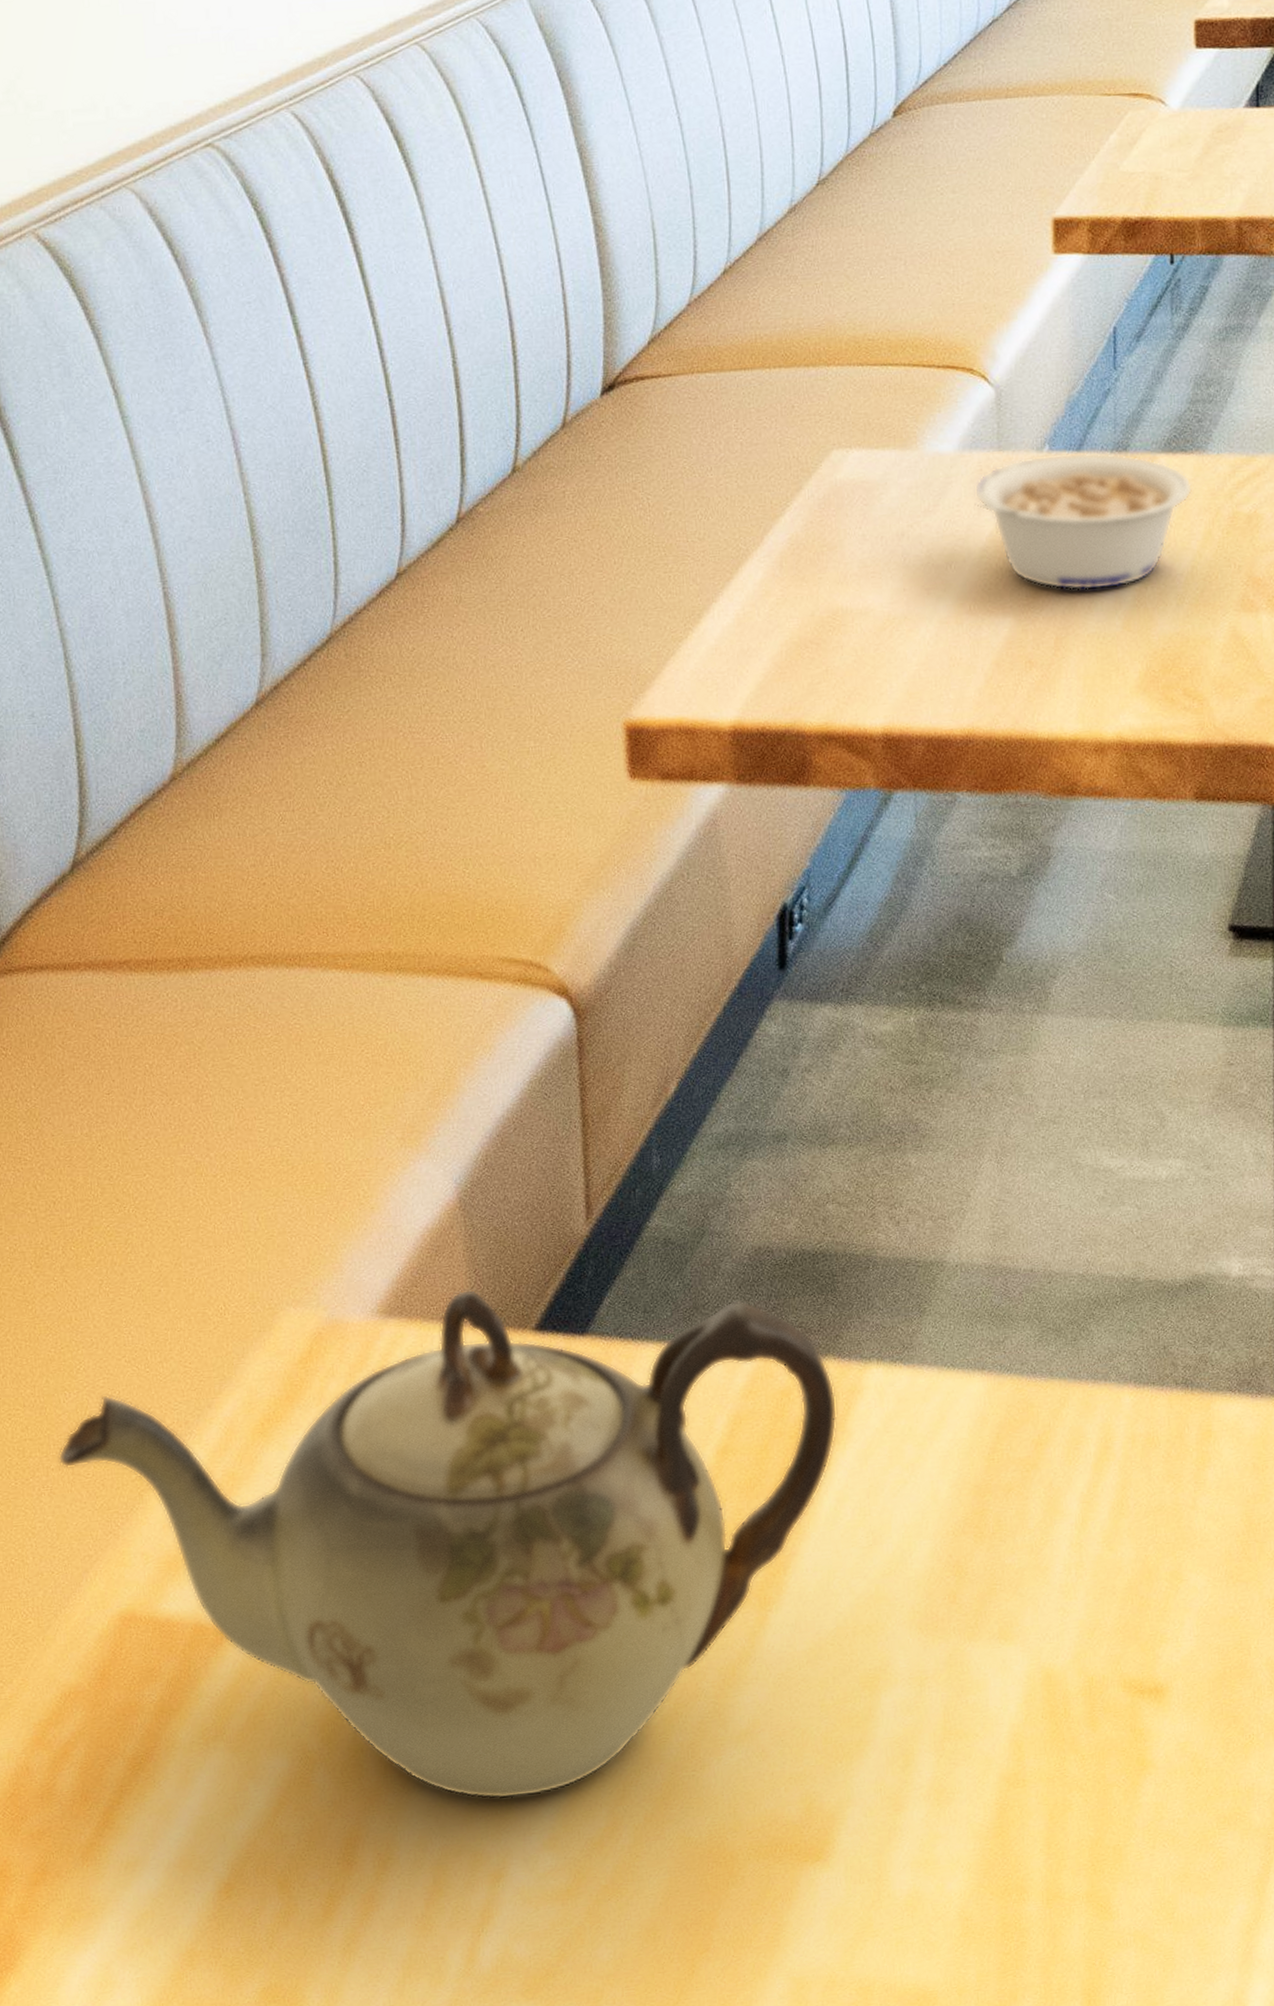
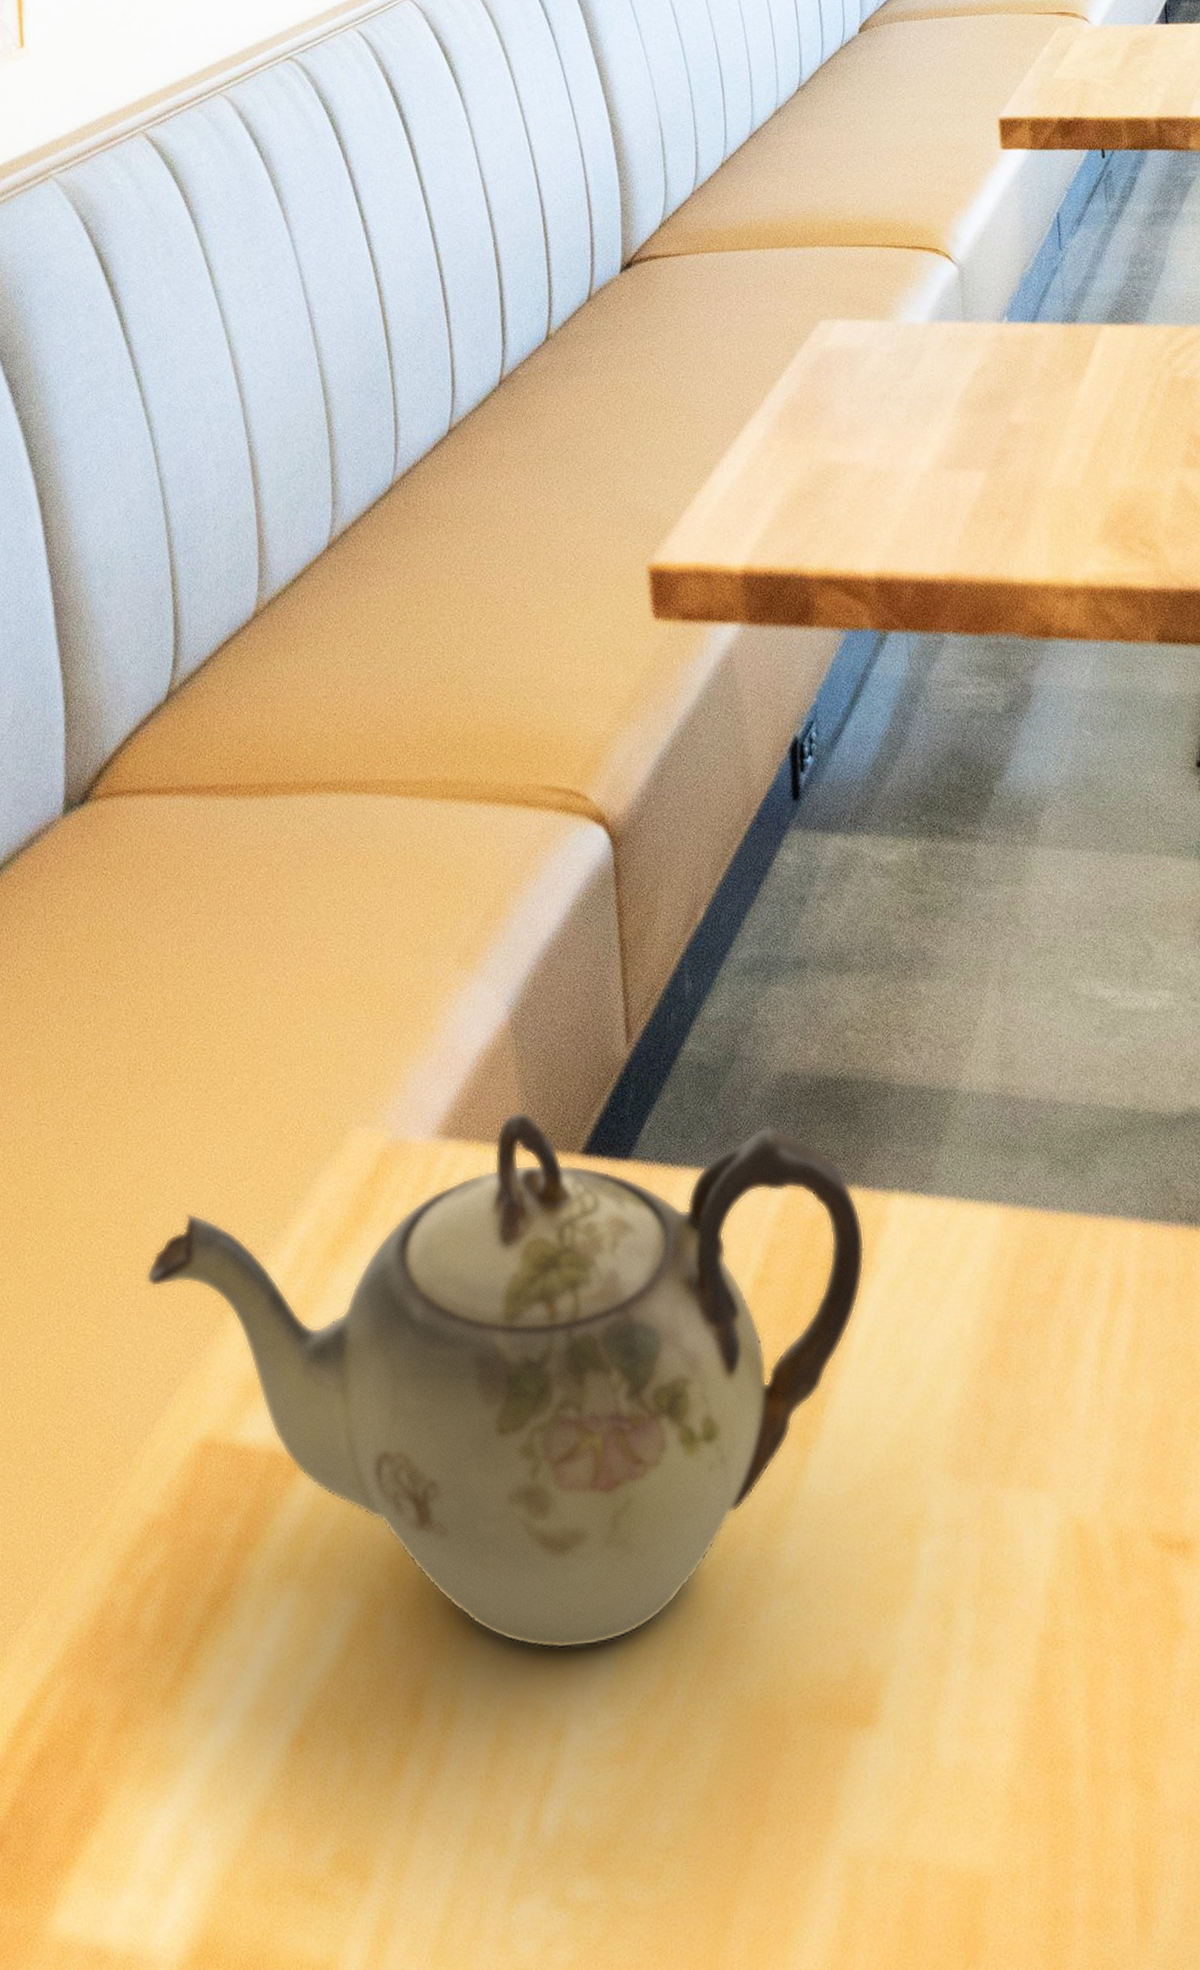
legume: present [974,452,1193,591] -> none [944,323,1136,448]

